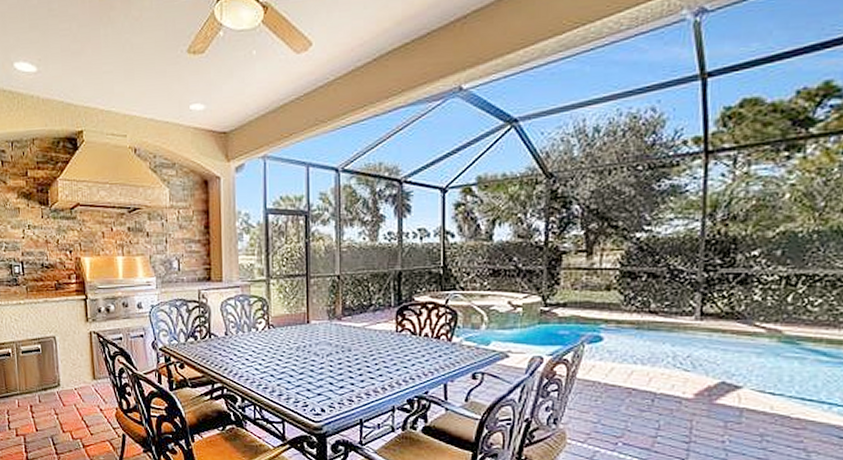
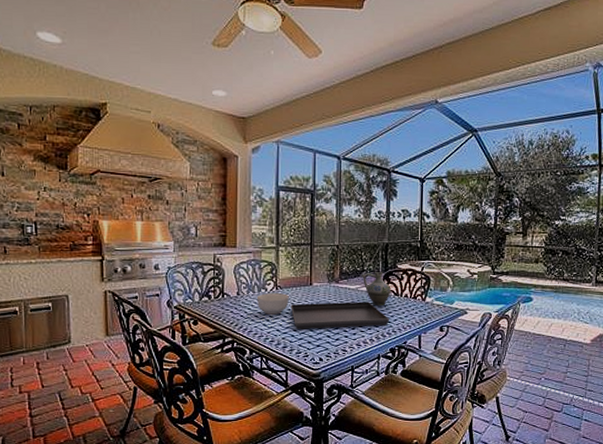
bowl: none [246,333,284,358] -> present [256,293,289,315]
serving tray: none [285,342,405,375] -> present [290,301,389,329]
pitcher: none [369,306,407,348] -> present [362,272,391,306]

